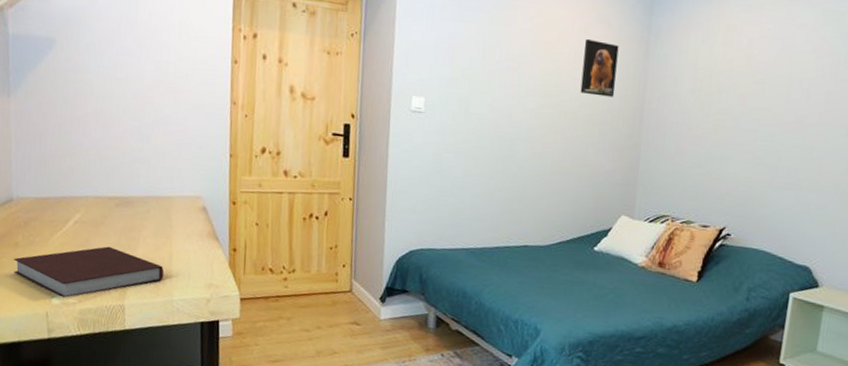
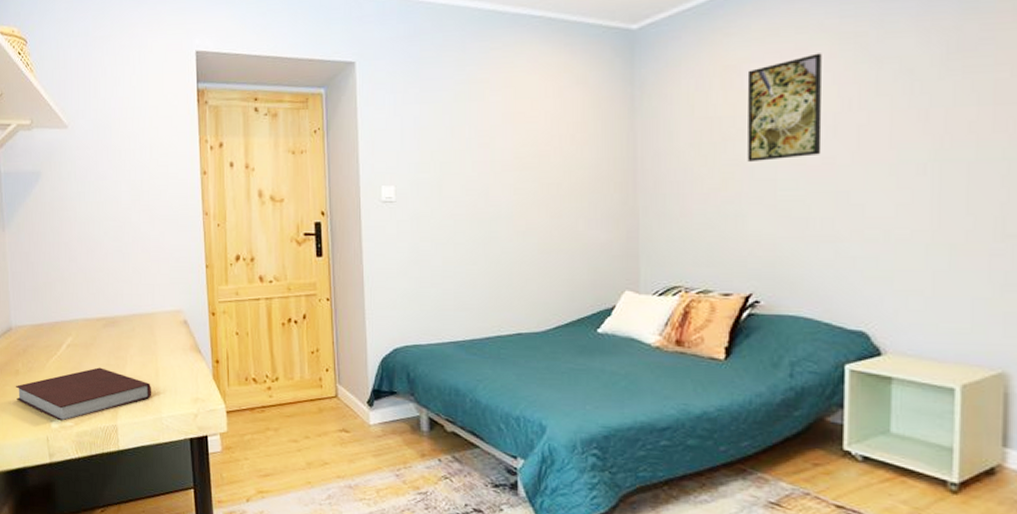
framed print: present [580,38,619,97] -> none [560,102,601,163]
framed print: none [736,24,807,114] -> present [747,53,822,162]

